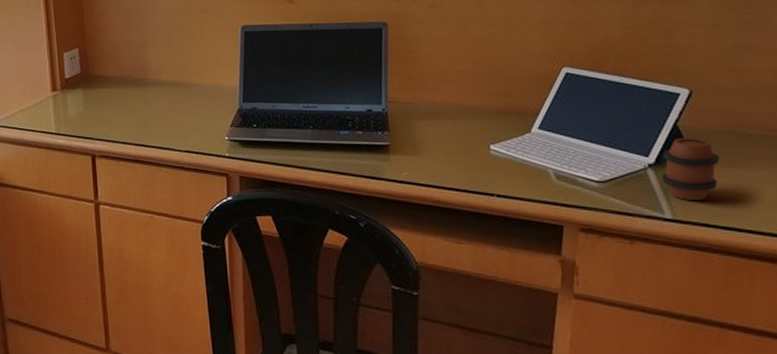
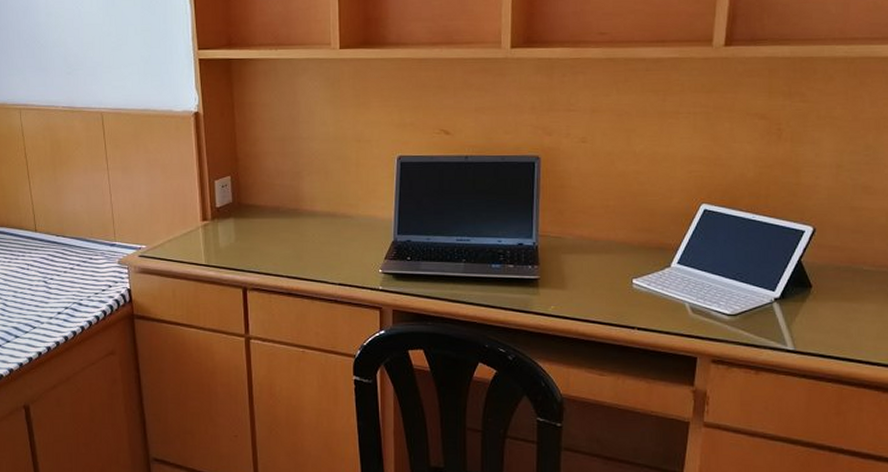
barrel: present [661,137,720,200] -> none [785,273,837,332]

